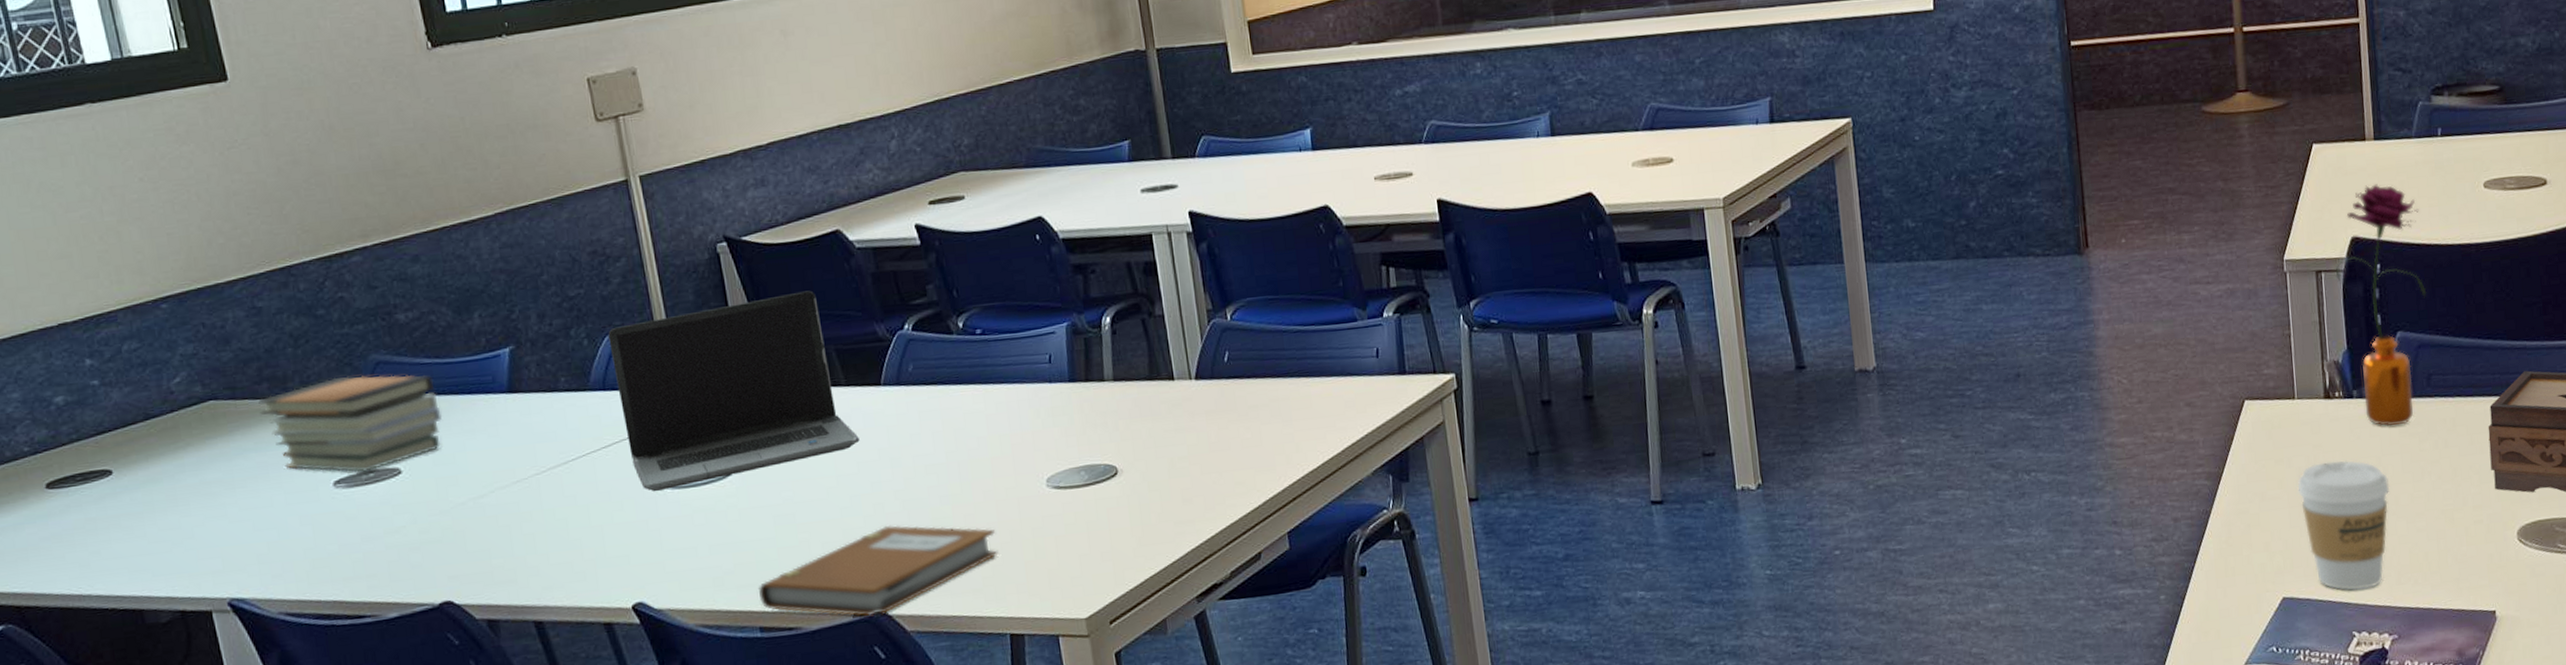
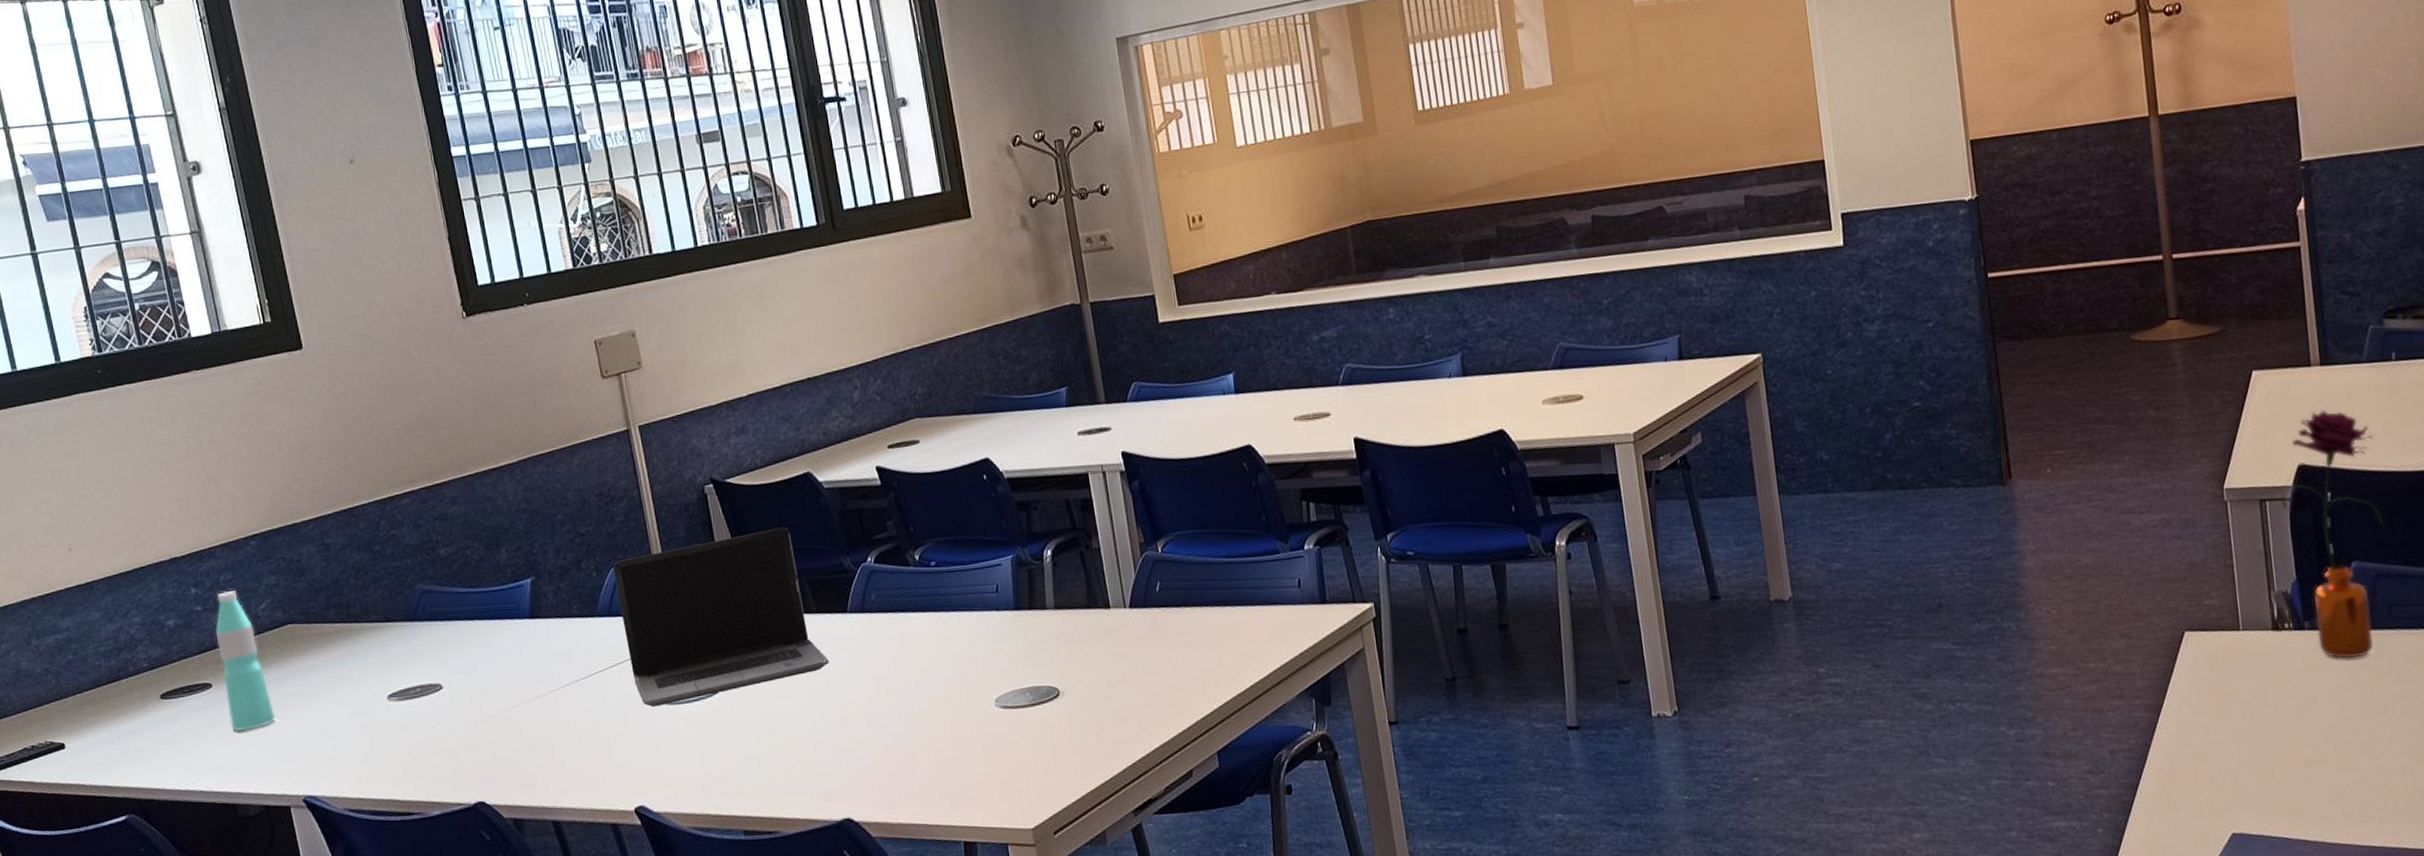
water bottle: none [116,362,194,525] -> present [215,591,276,731]
book stack: present [258,374,443,473] -> none [327,602,476,688]
notebook: present [757,524,999,617] -> none [741,739,953,823]
coffee cup: present [2297,461,2390,591] -> none [2245,694,2349,828]

